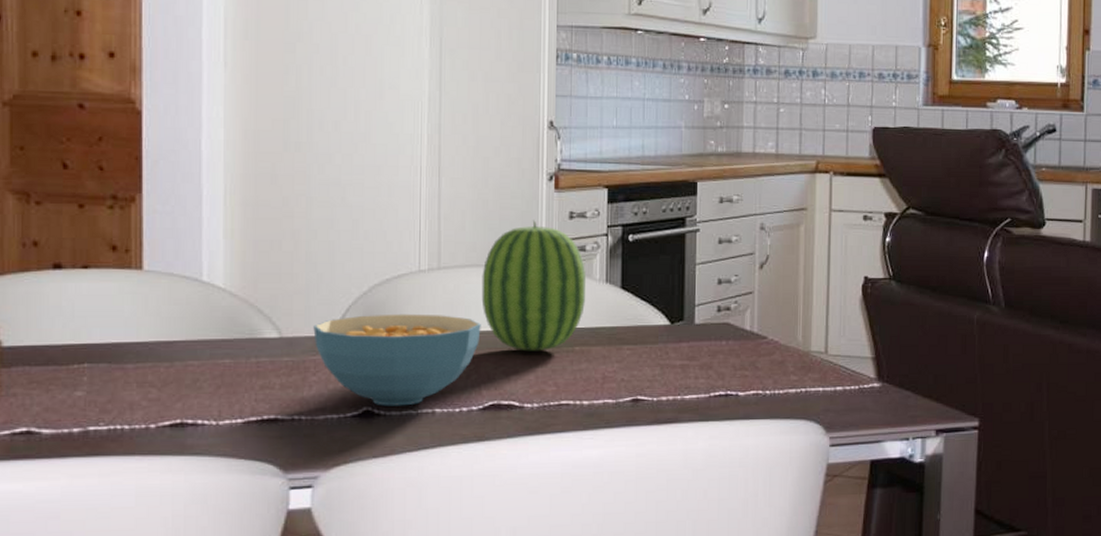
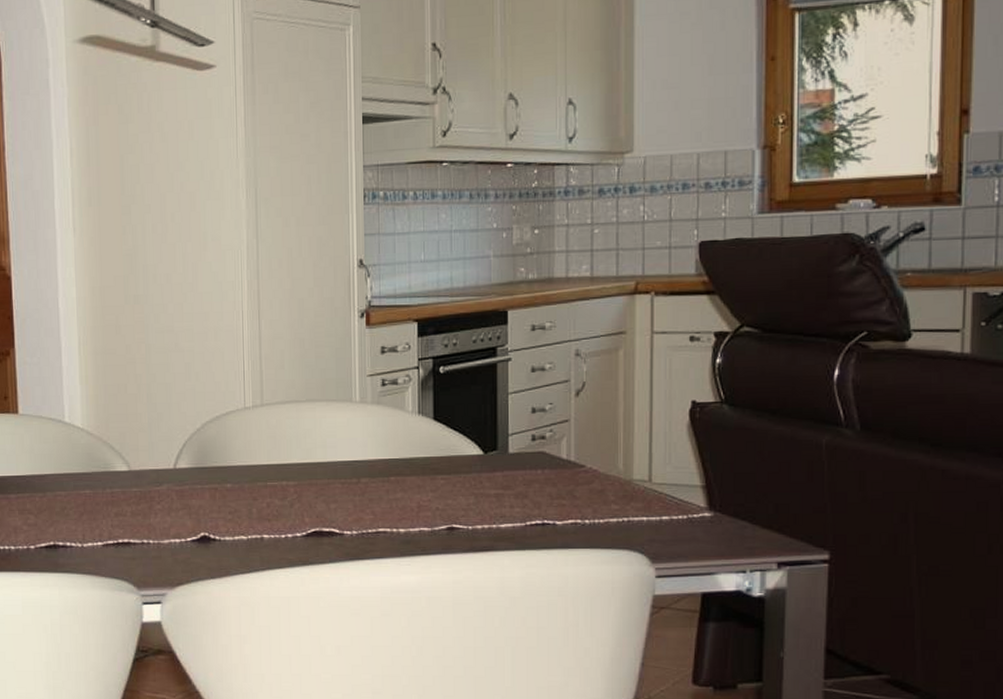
cereal bowl: present [313,314,481,406] -> none [156,447,302,532]
fruit: present [481,220,587,352] -> none [301,356,400,482]

